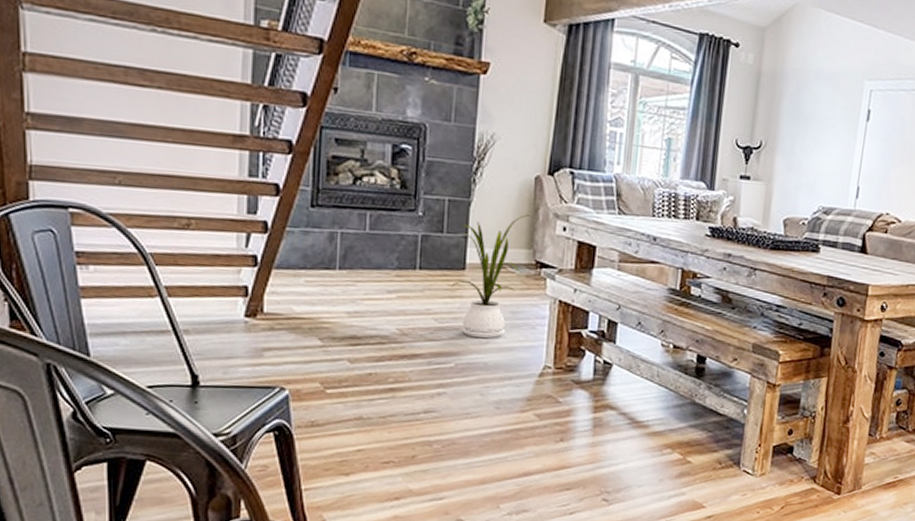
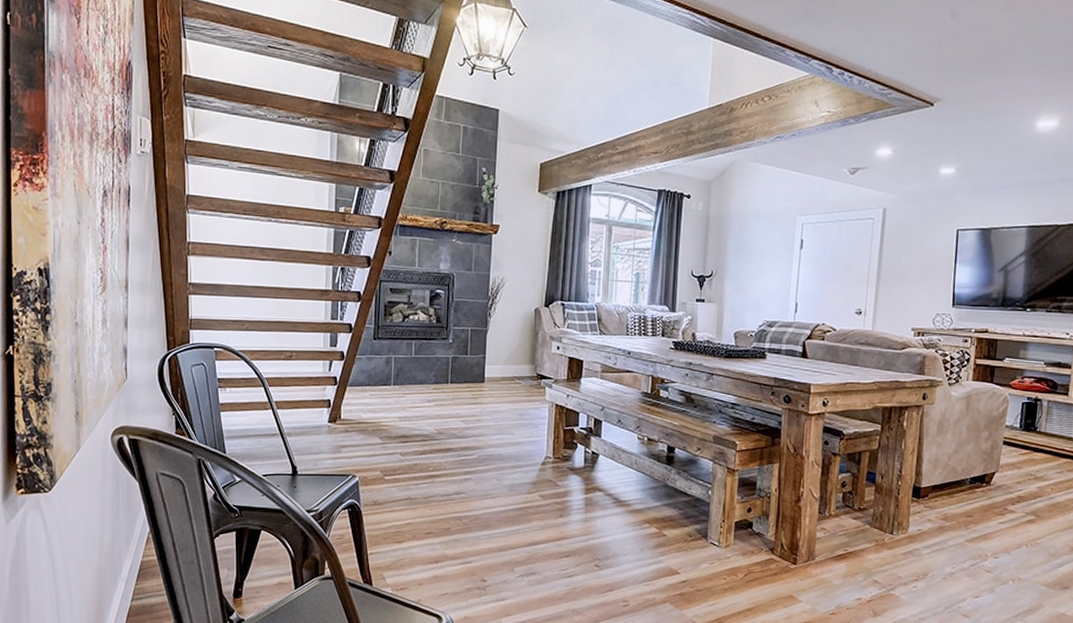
house plant: present [451,214,531,339] -> none [474,338,532,436]

